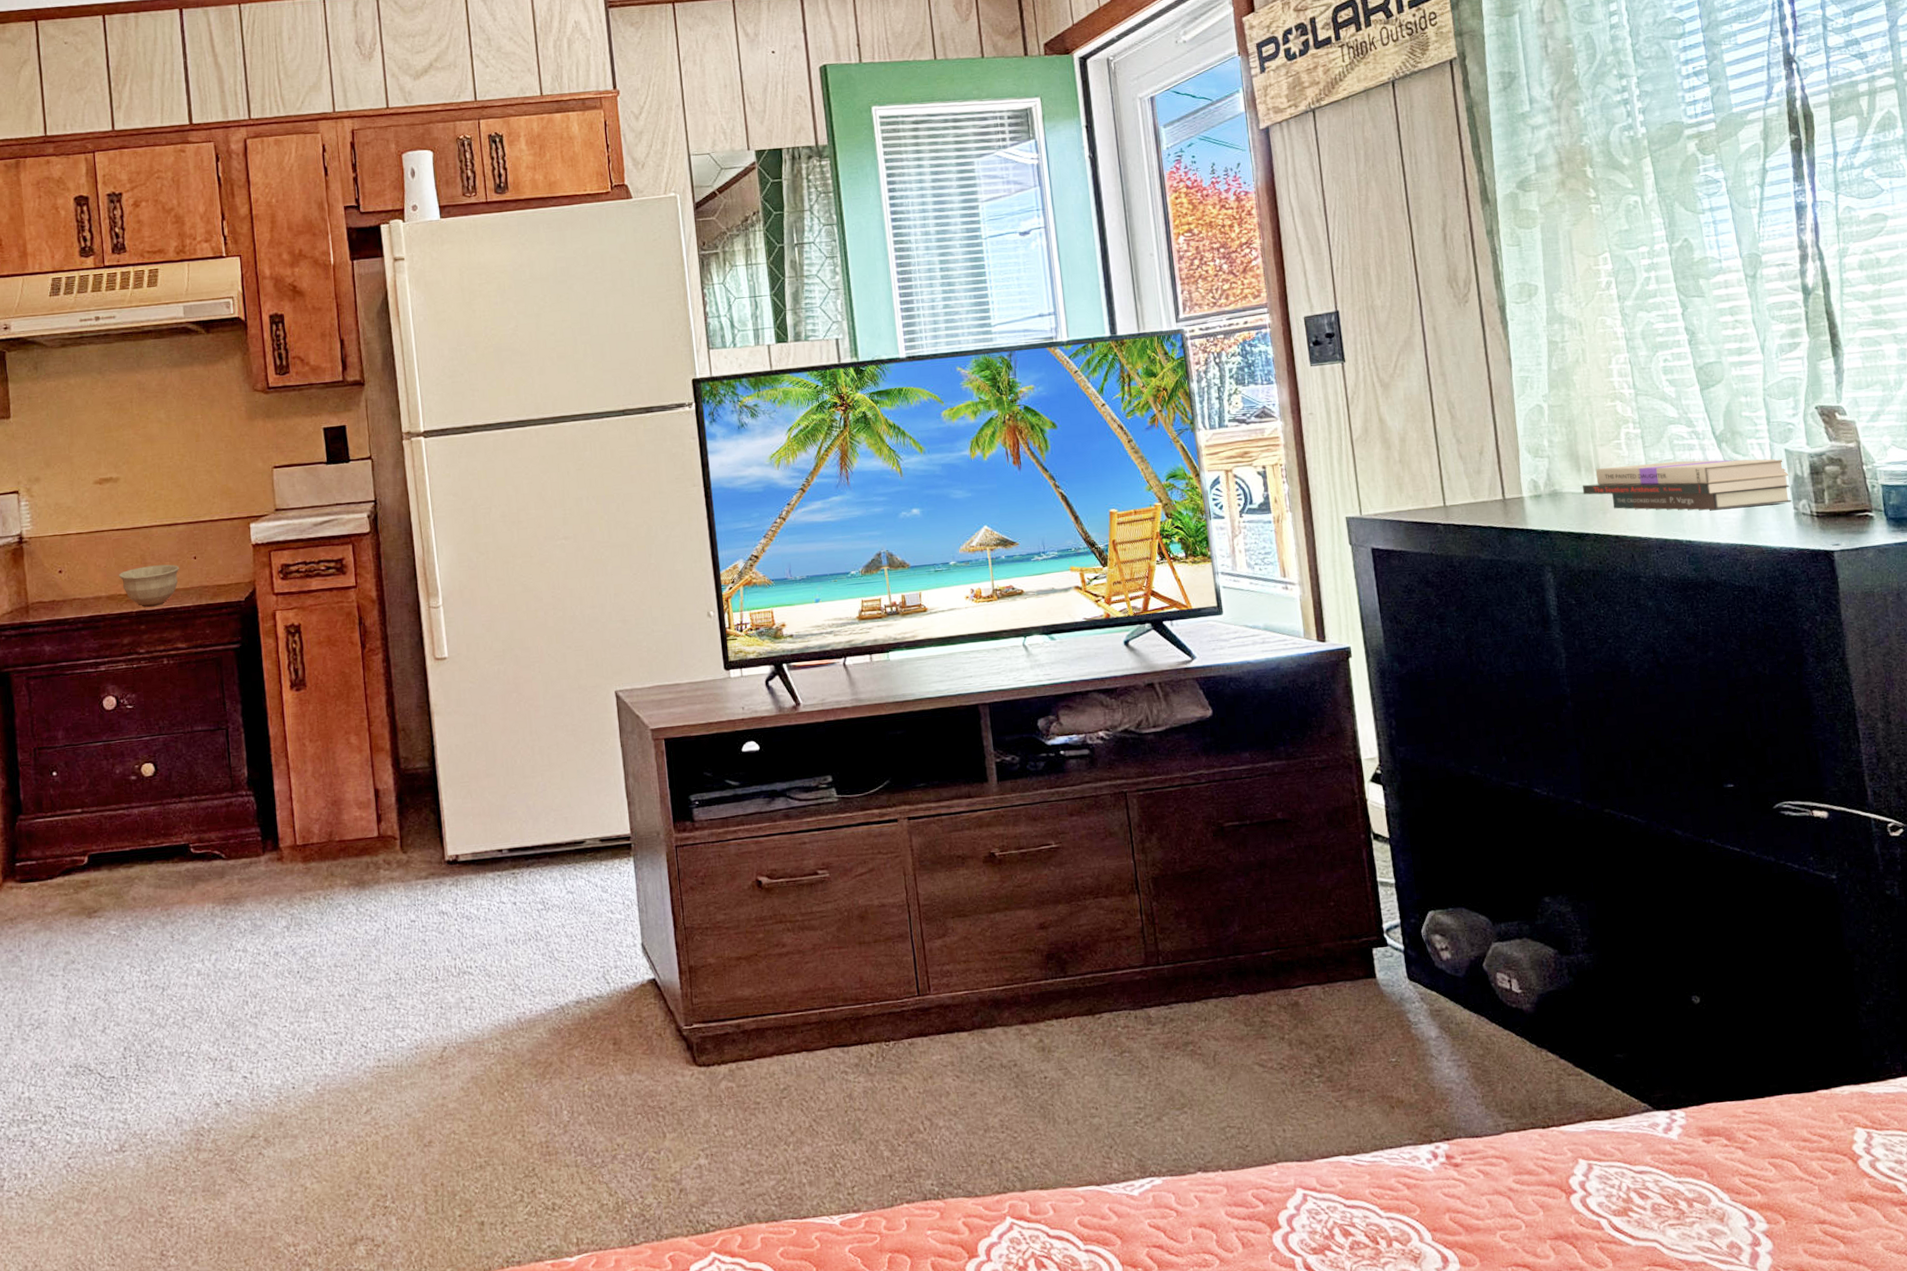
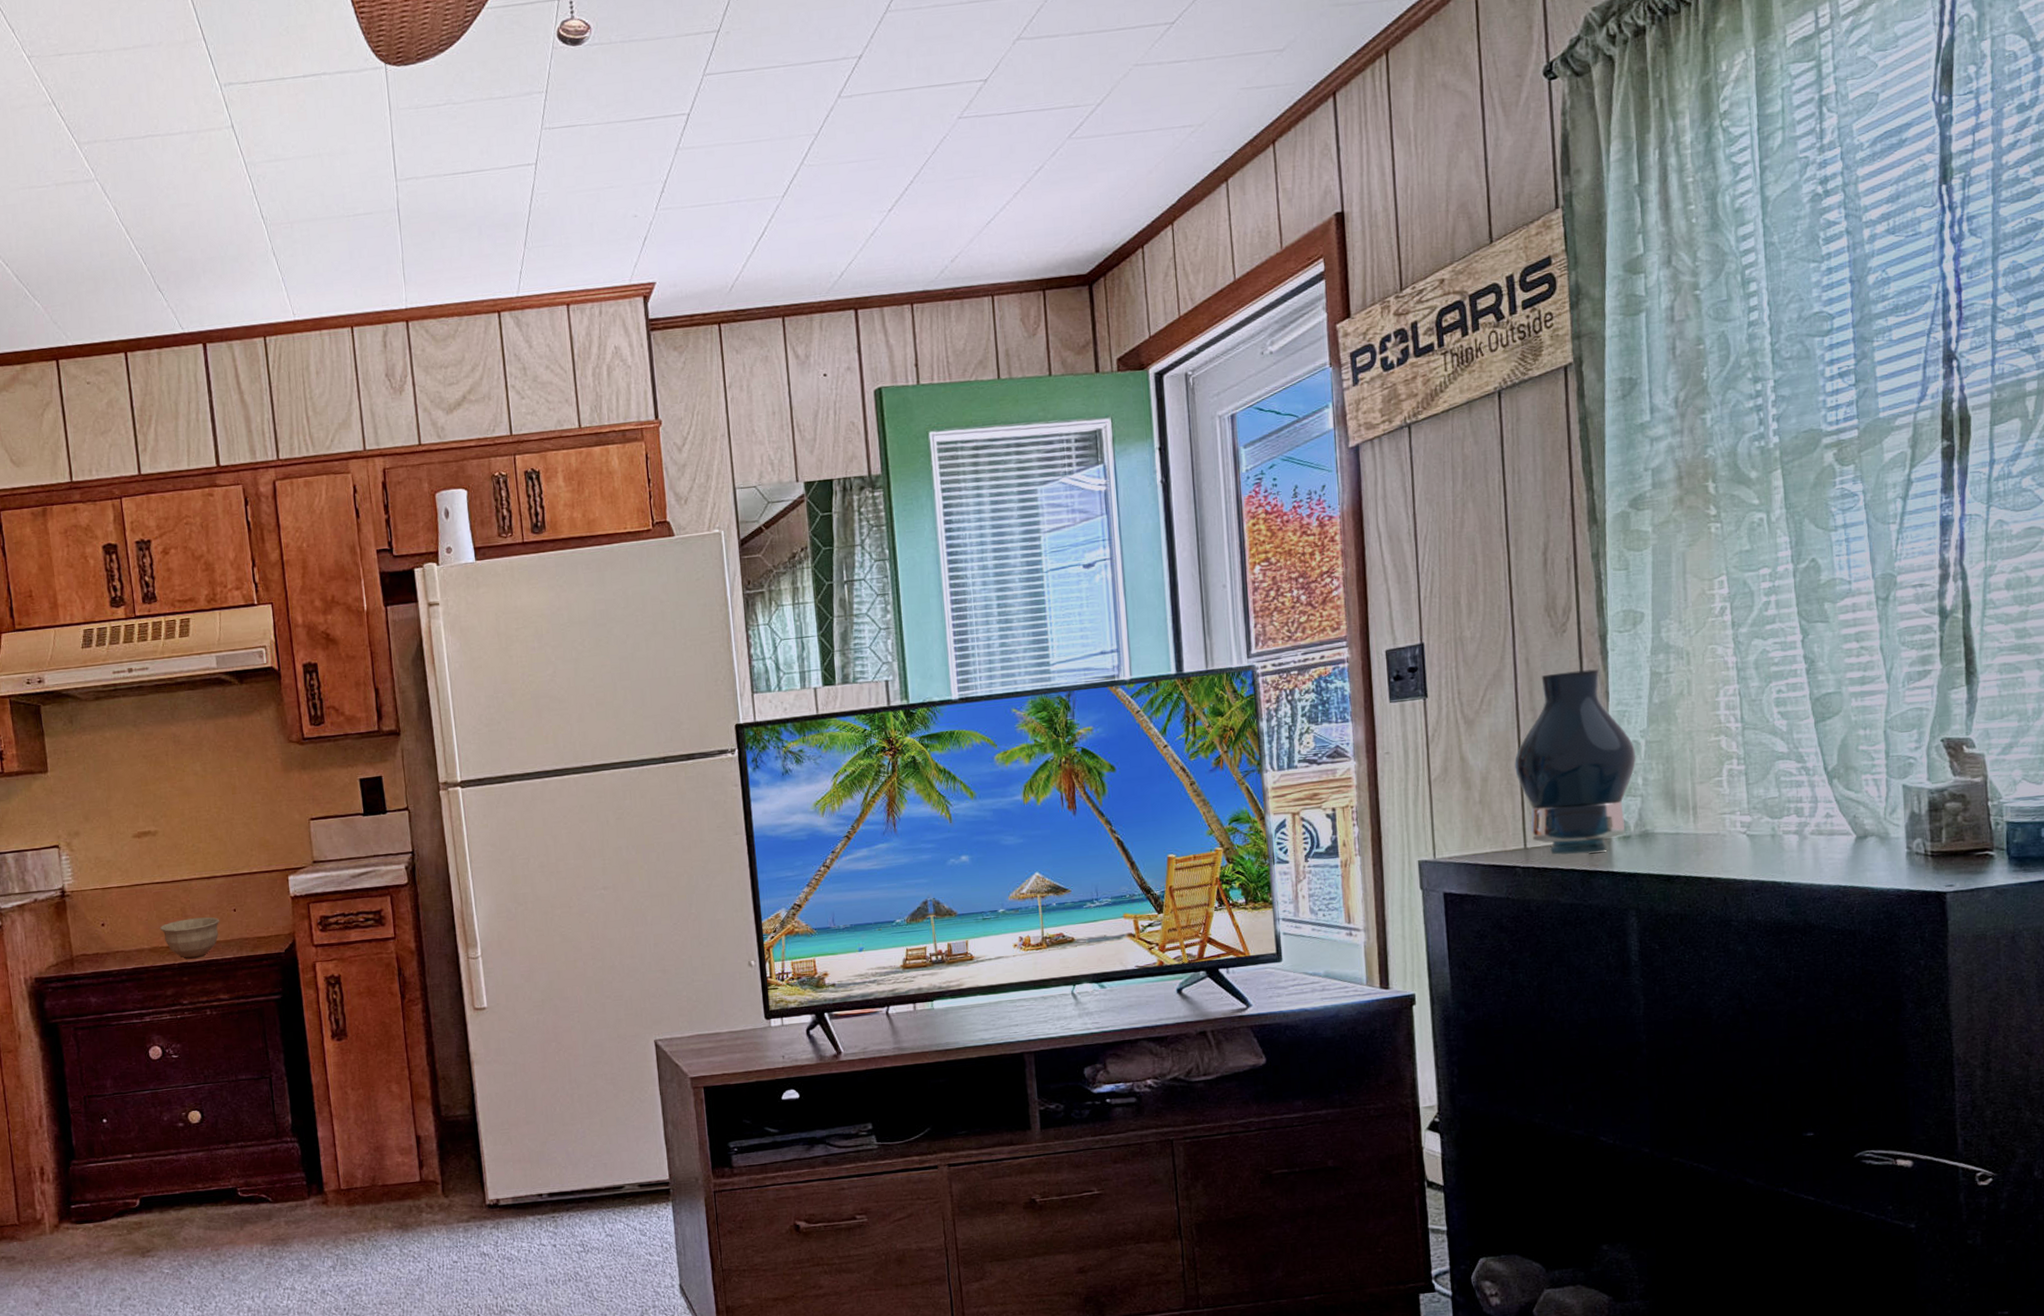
vase: none [1429,337,1541,513] -> present [1515,669,1636,855]
books: present [1582,458,1792,510] -> none [1676,795,1905,851]

